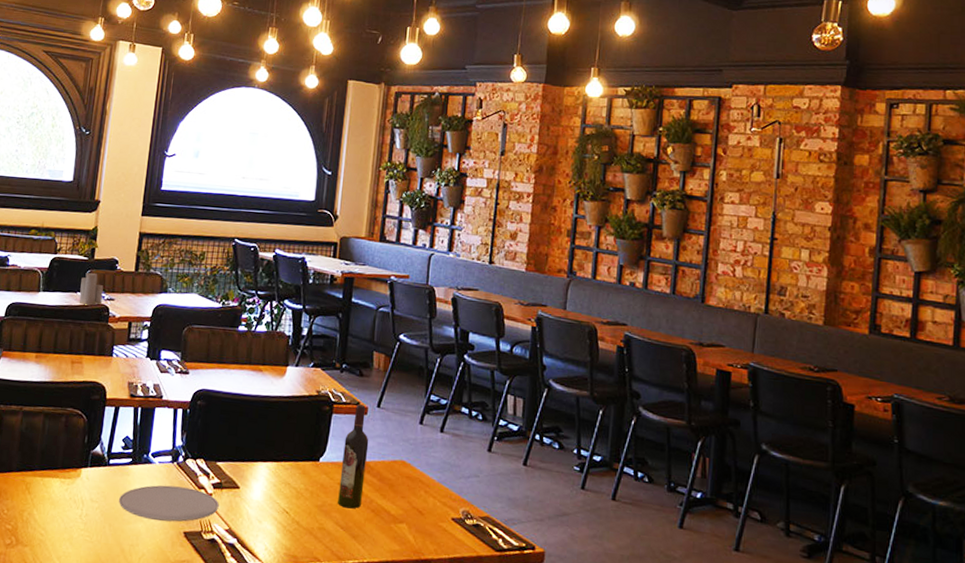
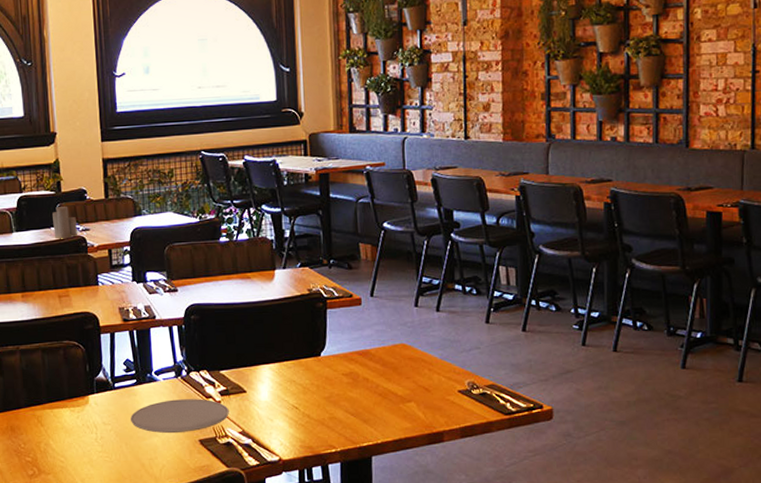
wine bottle: present [338,404,369,509] -> none [343,296,368,396]

